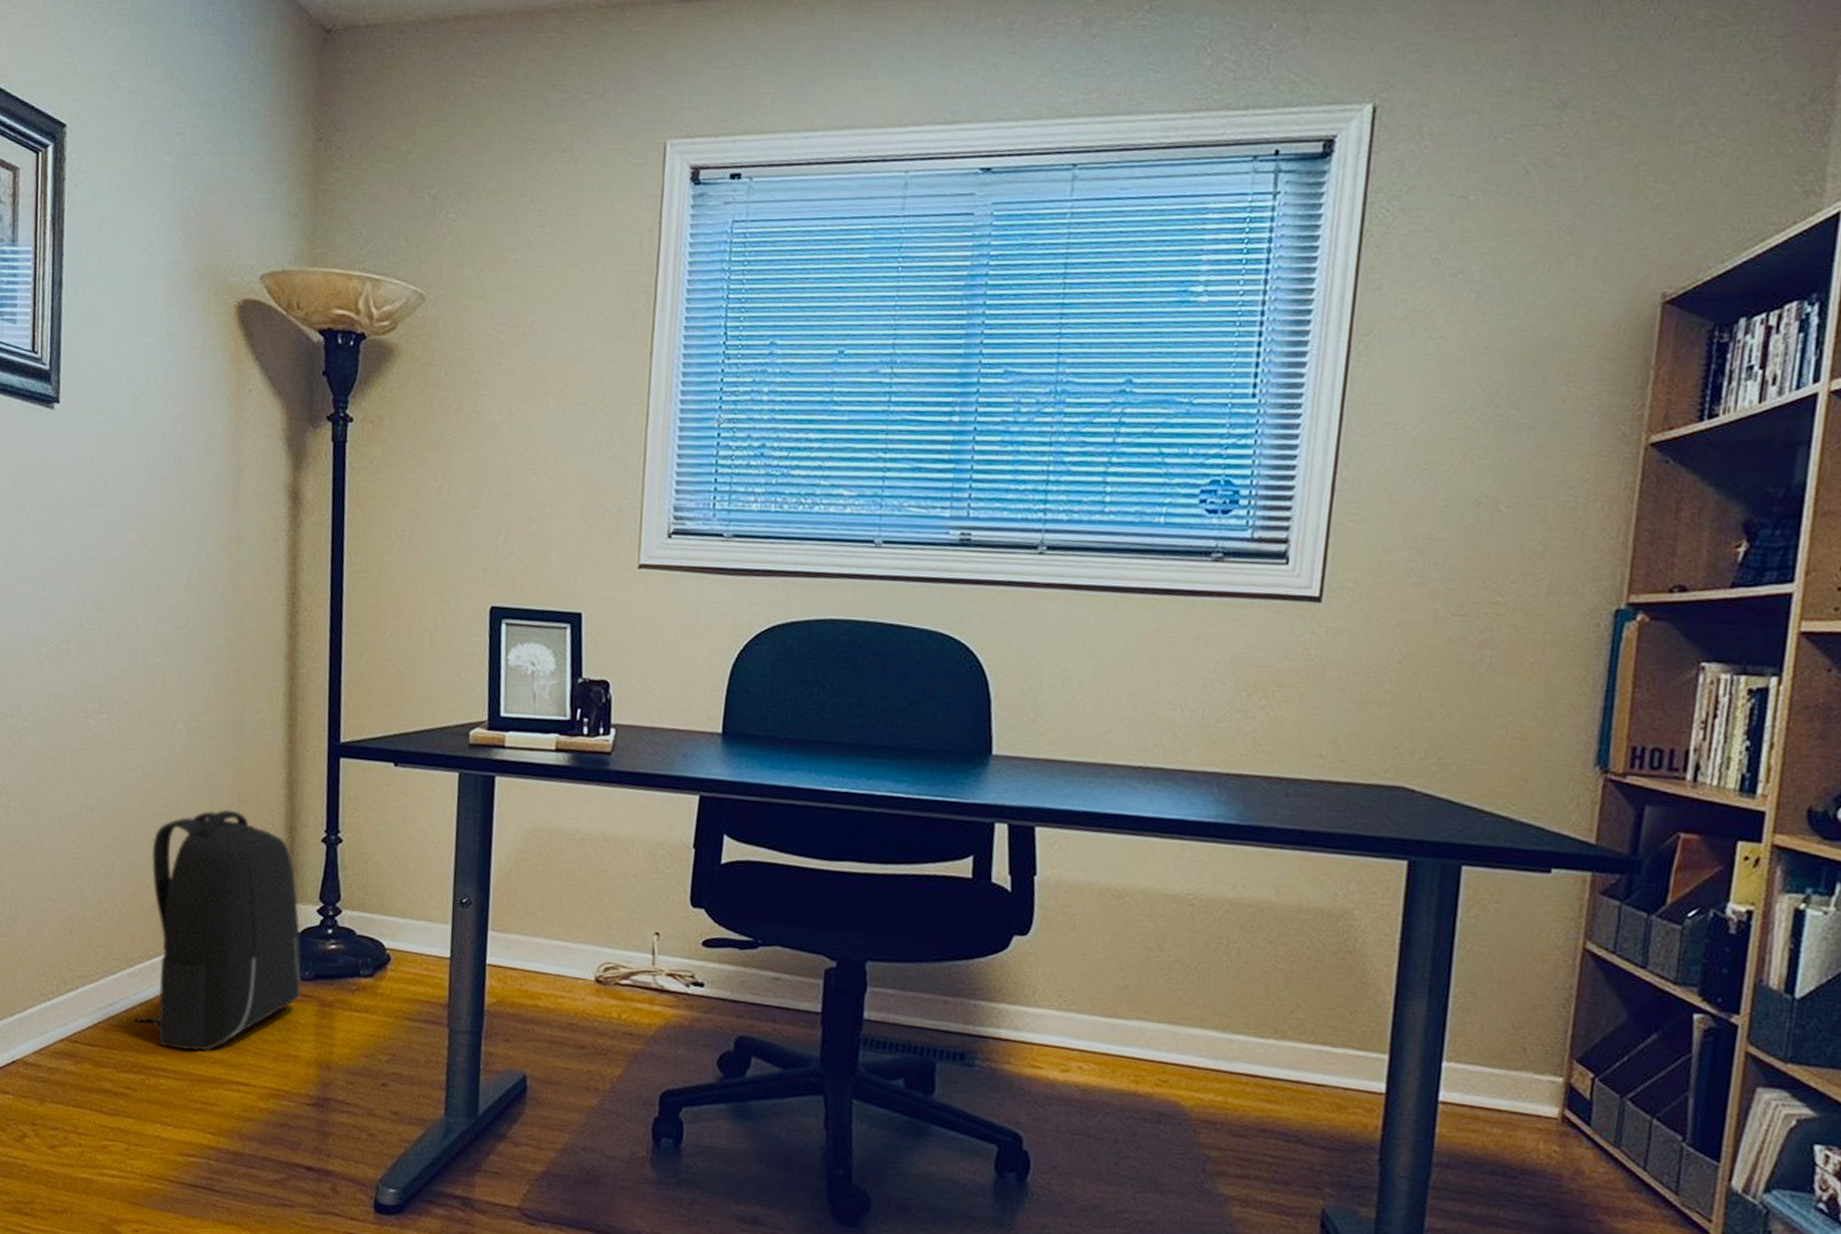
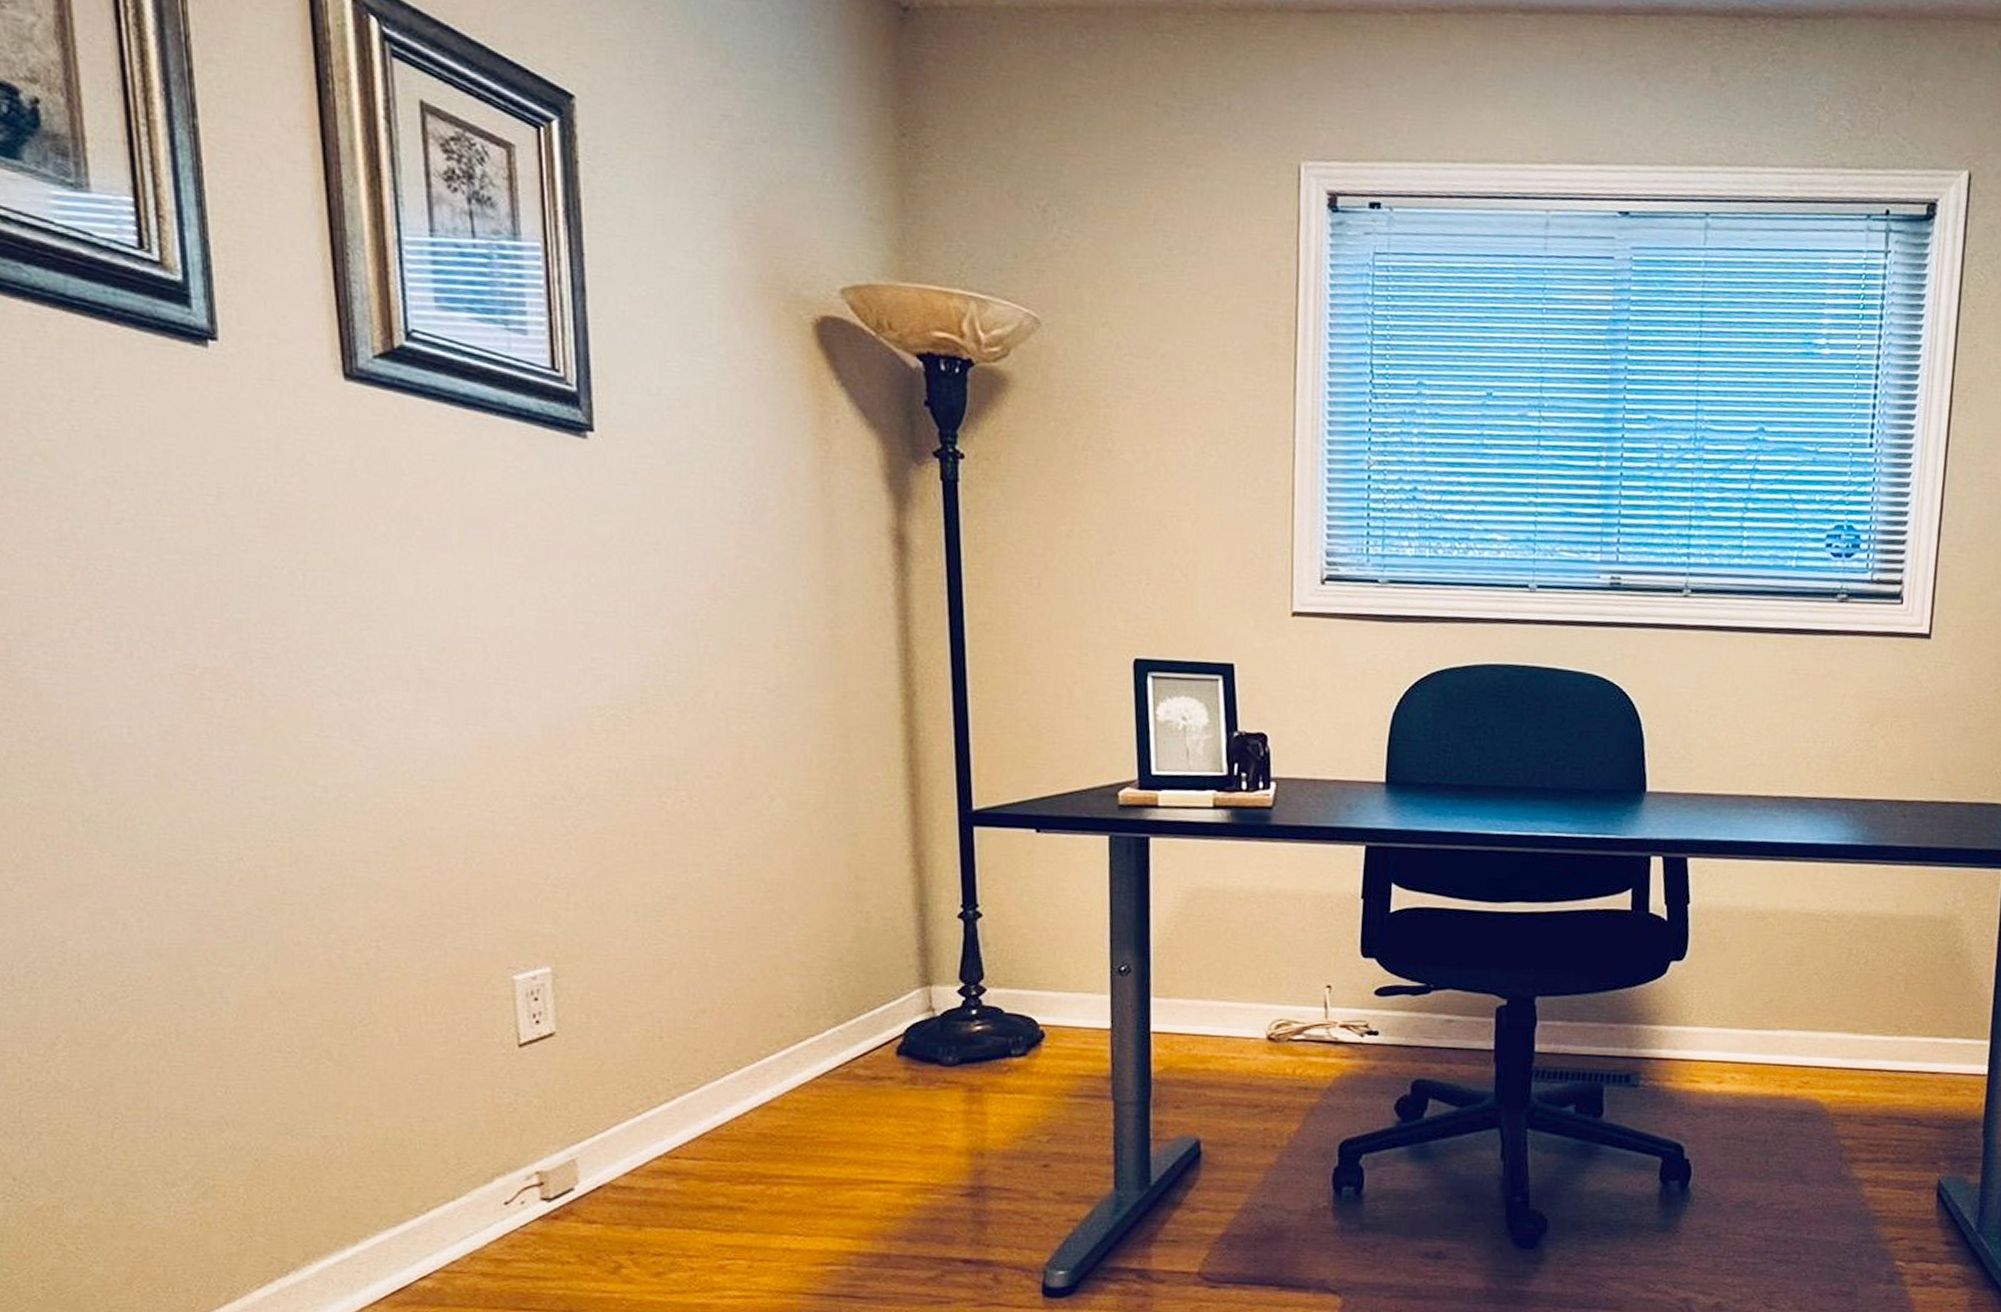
backpack: present [133,809,302,1052] -> none [747,889,945,1154]

